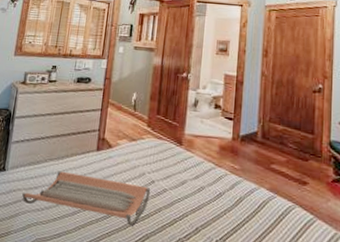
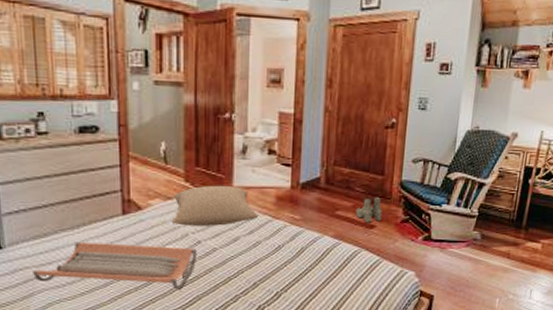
pillow: none [134,131,203,169] -> present [173,185,258,226]
boots: none [289,153,314,179] -> present [355,196,383,223]

